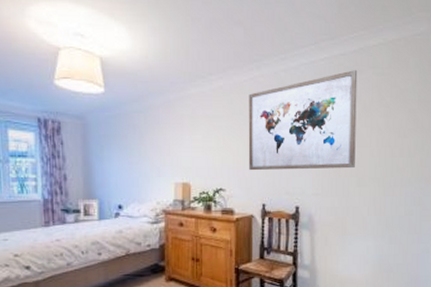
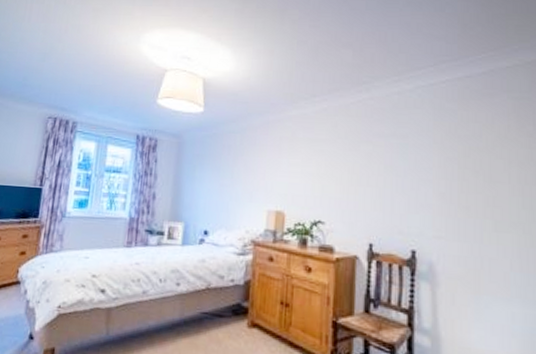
wall art: present [248,69,358,171] -> none [353,92,490,209]

